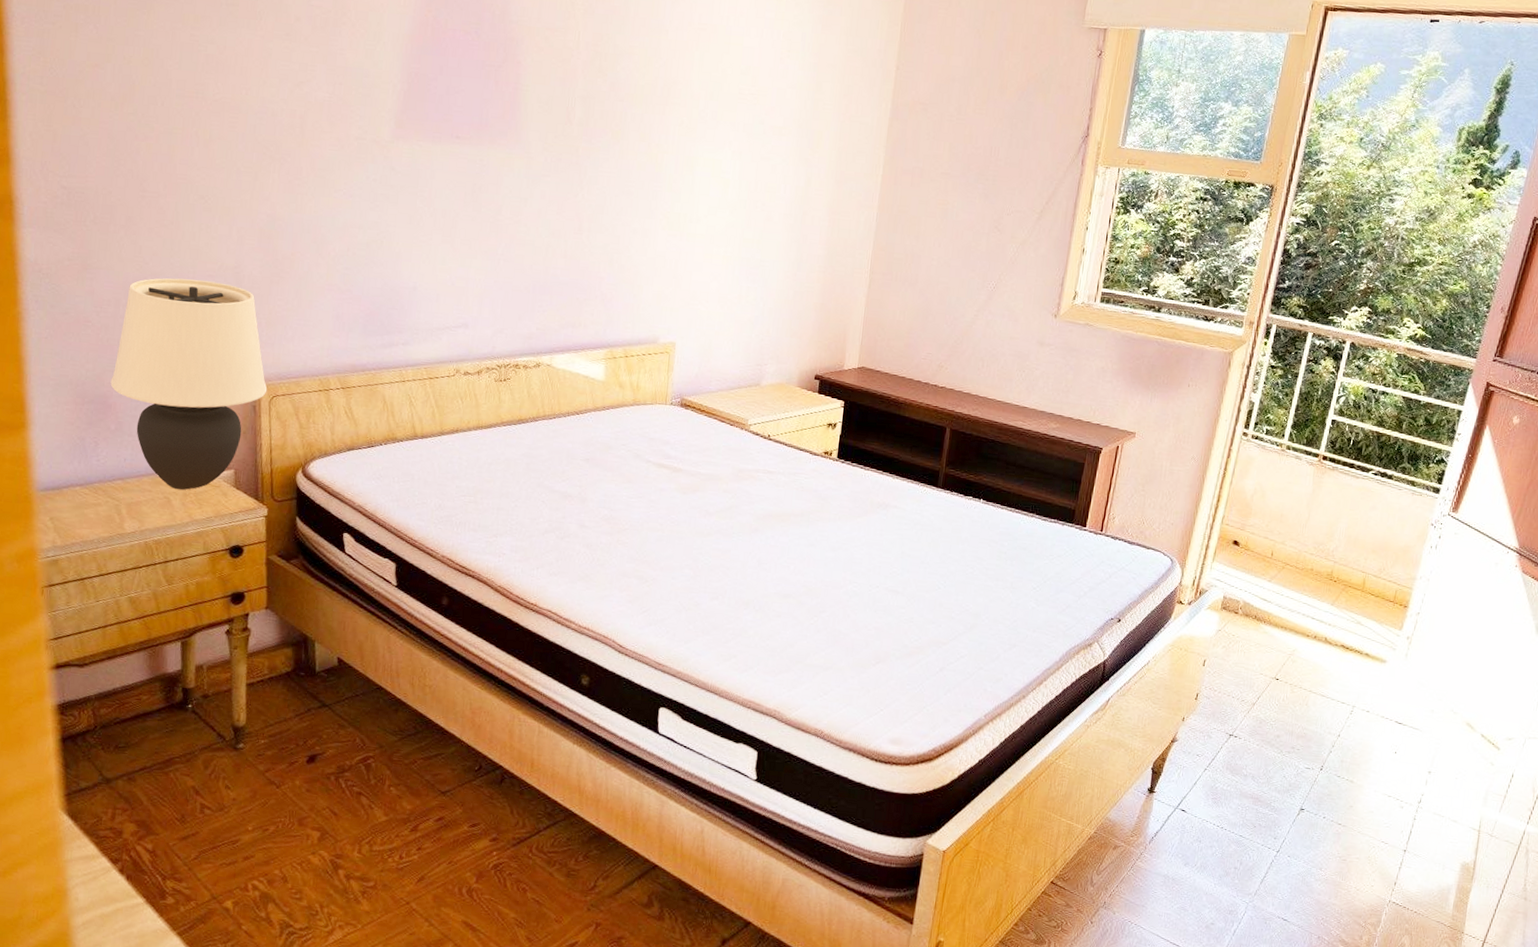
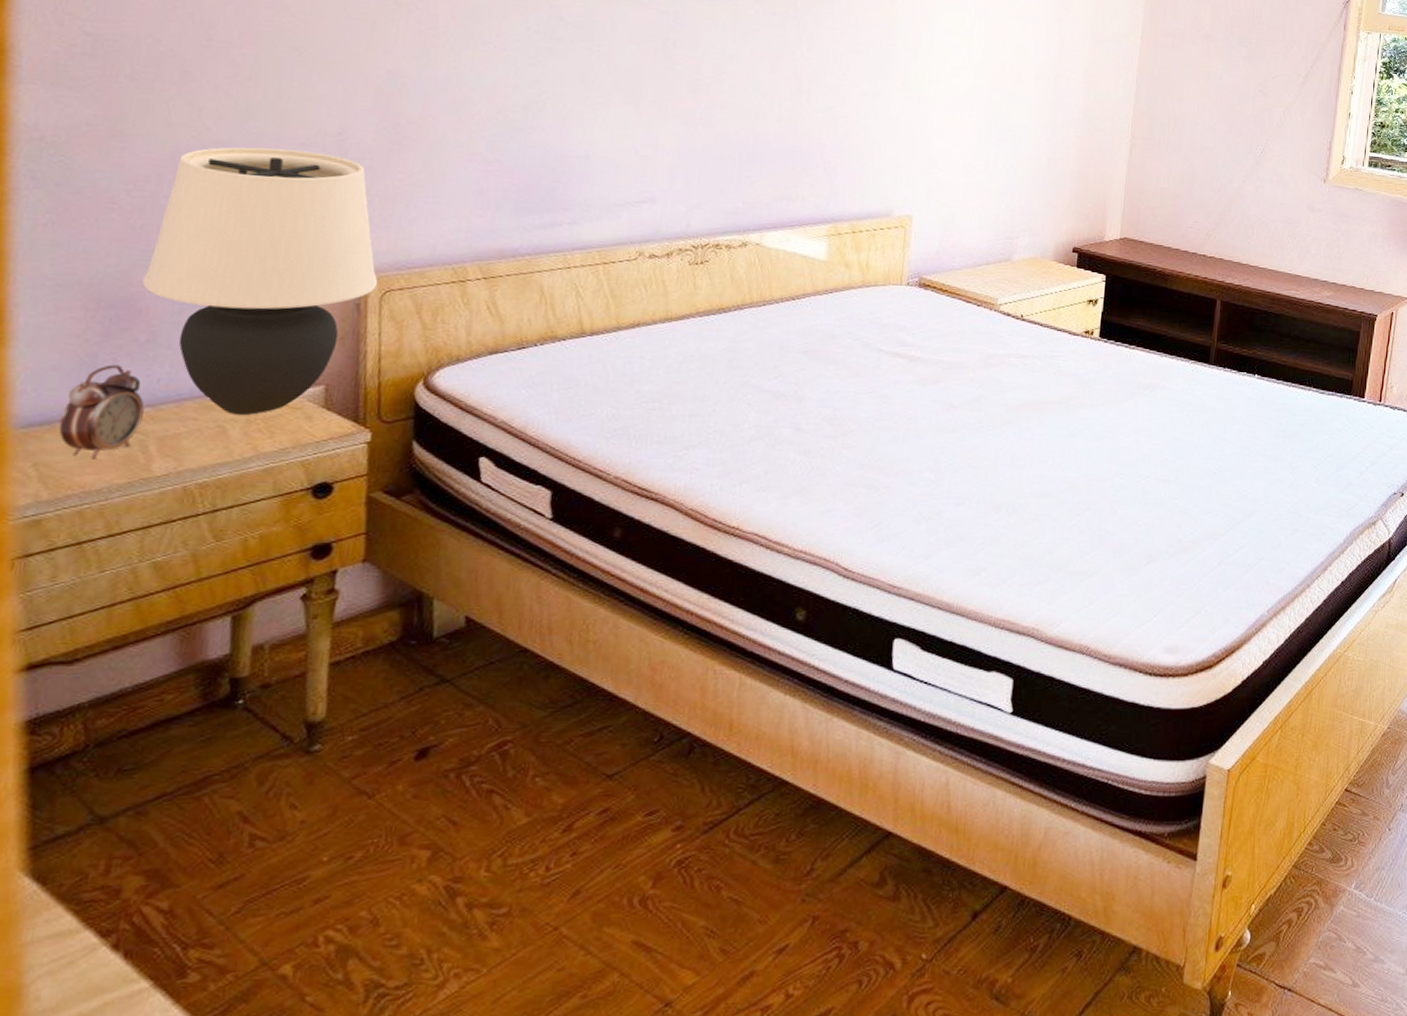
alarm clock: none [64,446,117,518] -> present [59,364,145,460]

